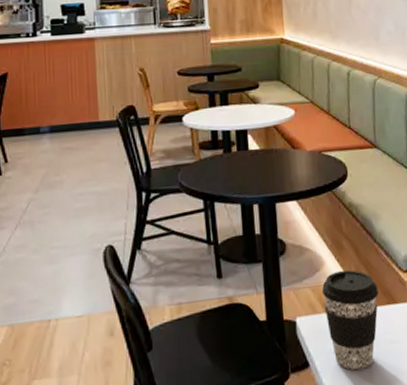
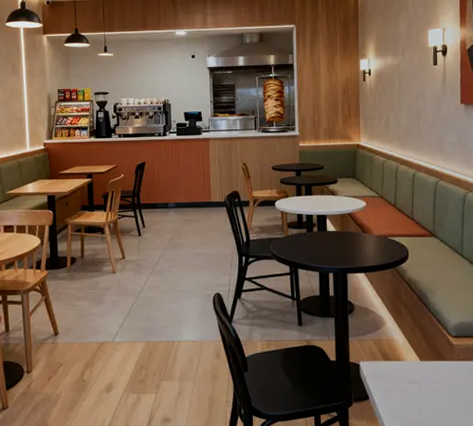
coffee cup: present [321,270,379,371] -> none [381,330,430,407]

